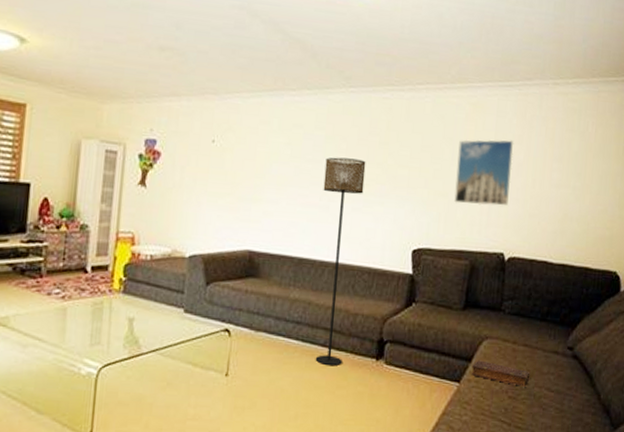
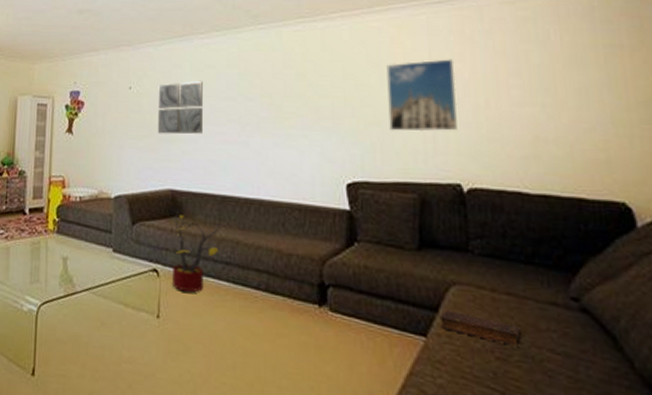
wall art: none [239,139,290,195] -> present [157,80,203,134]
decorative plant: none [243,273,294,351] -> present [173,212,219,293]
floor lamp: present [315,157,366,366] -> none [240,93,284,312]

